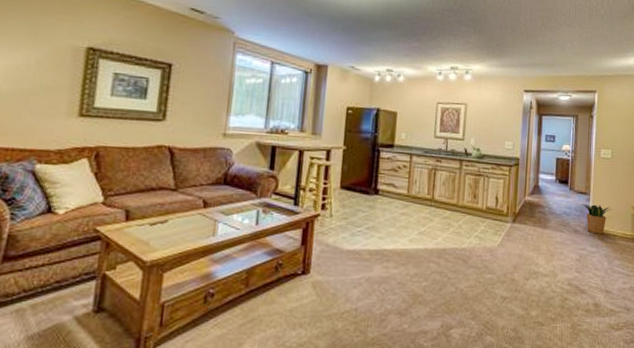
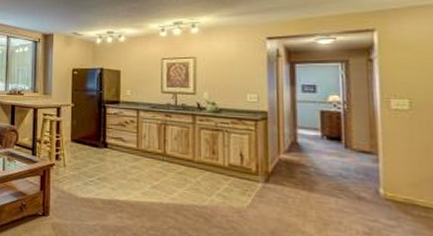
potted plant: present [582,203,613,234] -> none [366,164,421,205]

